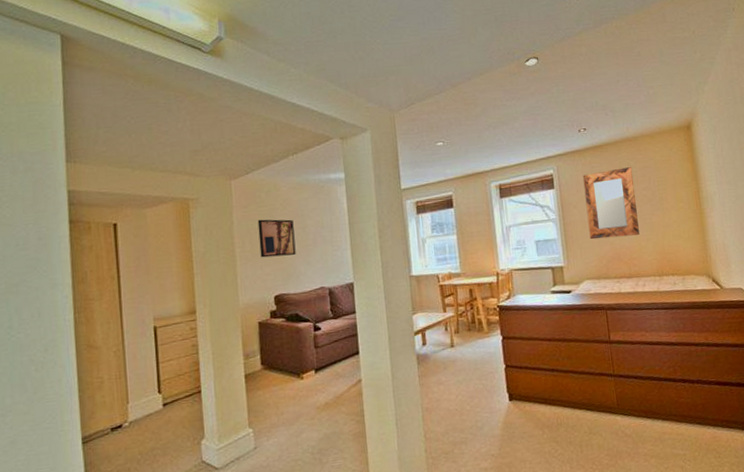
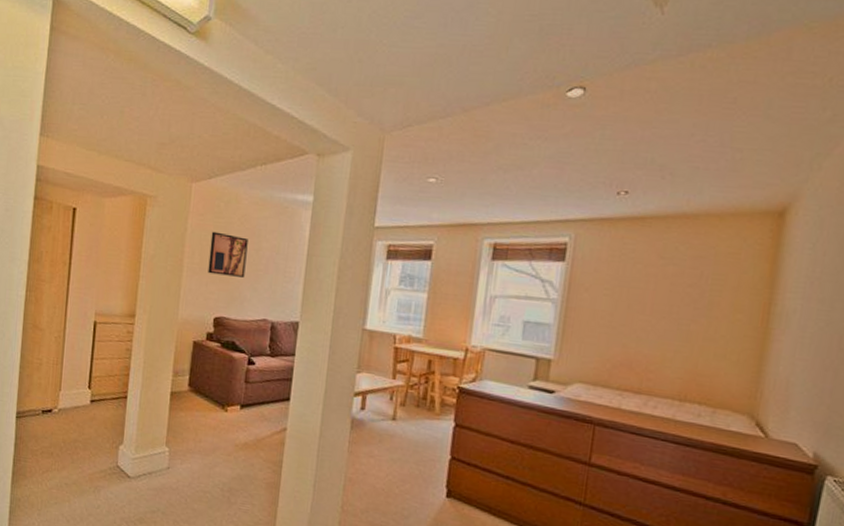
home mirror: present [583,167,640,240] -> none [596,251,681,343]

